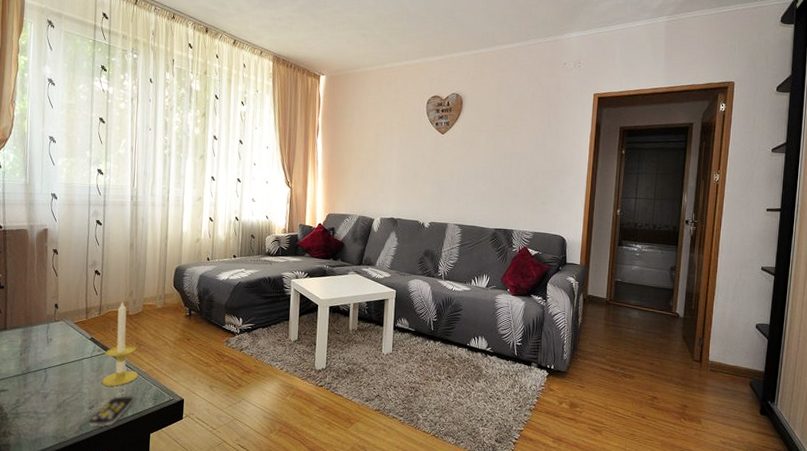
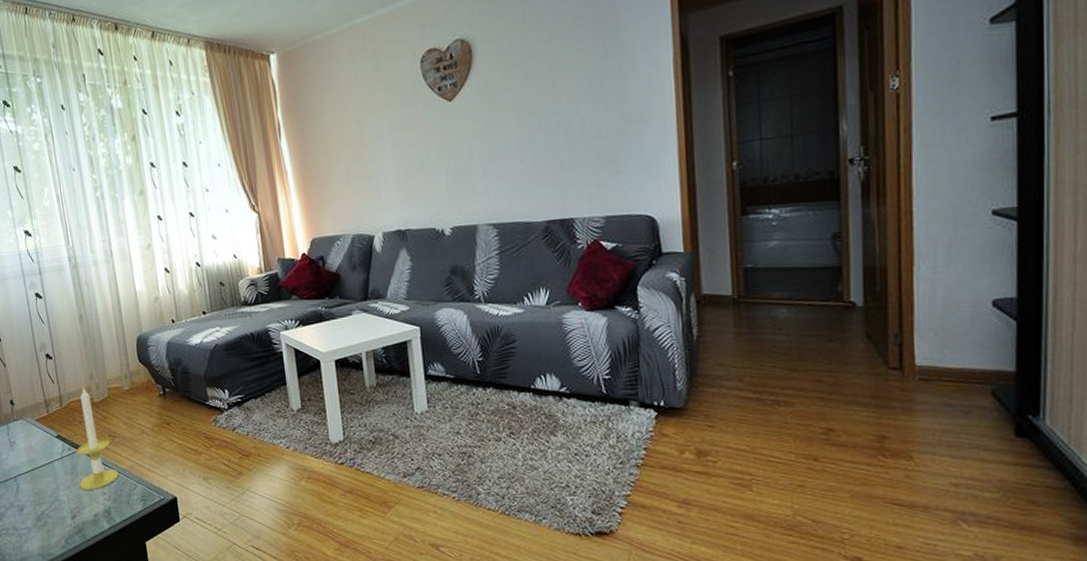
remote control: present [89,395,134,428] -> none [74,499,120,541]

